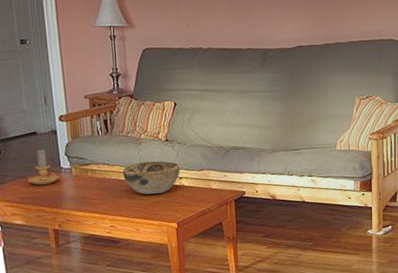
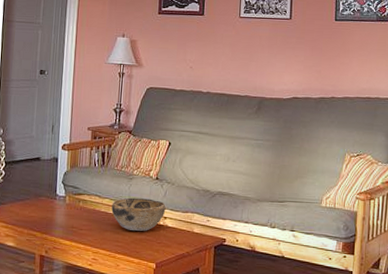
candle: present [27,149,59,186] -> none [24,174,53,210]

